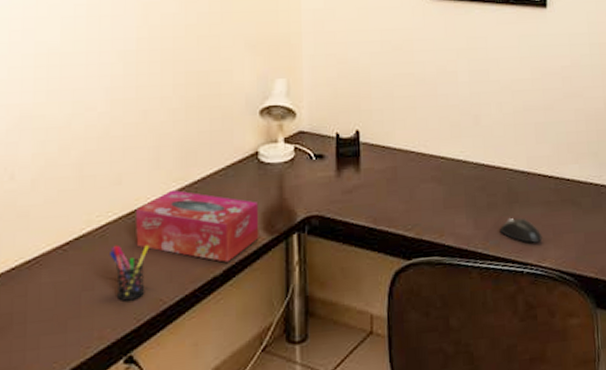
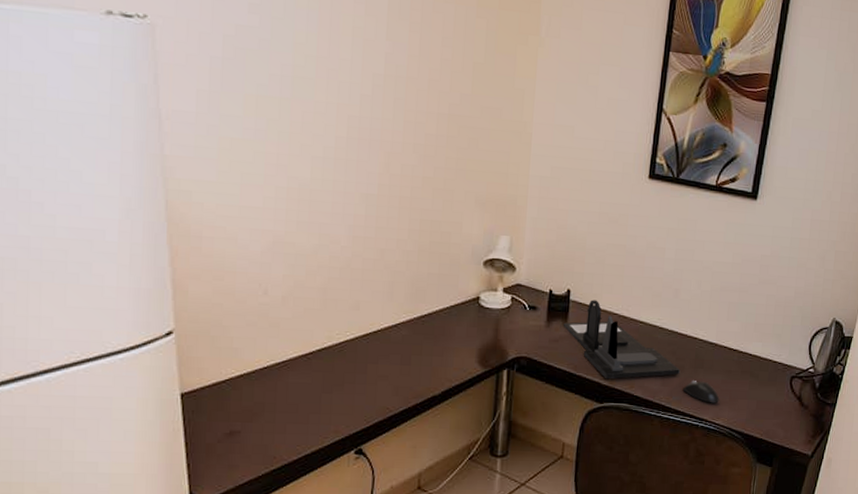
pen holder: present [108,244,149,301] -> none [345,359,380,406]
tissue box: present [136,189,259,263] -> none [369,320,476,385]
desk organizer: none [356,138,494,230] -> present [564,299,681,380]

